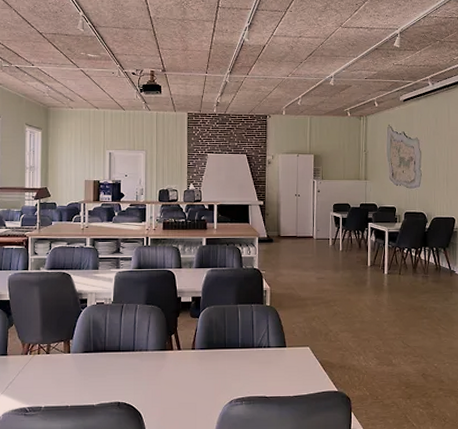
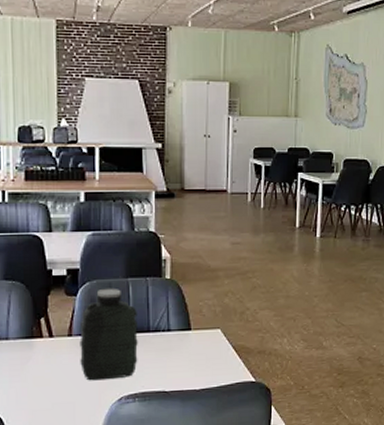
water jug: none [200,312,245,386] -> present [80,288,138,381]

